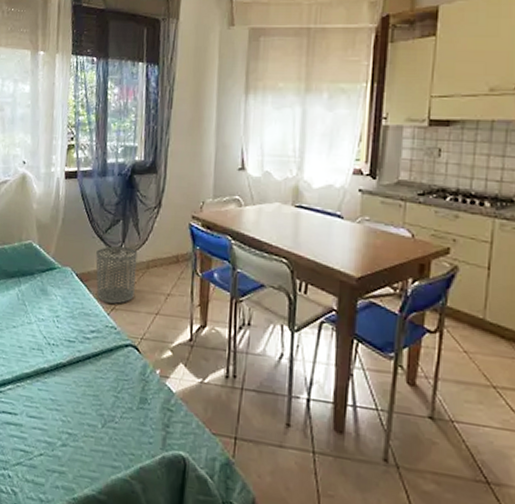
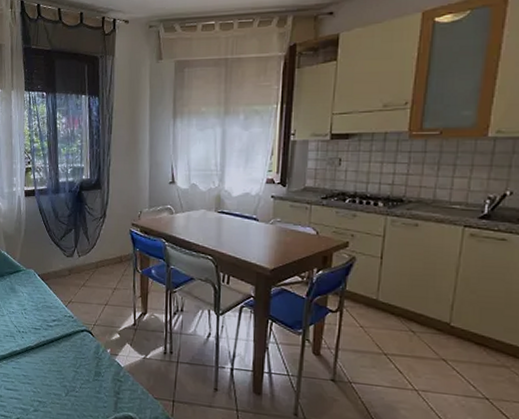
waste bin: present [95,246,138,304] -> none [54,251,88,298]

